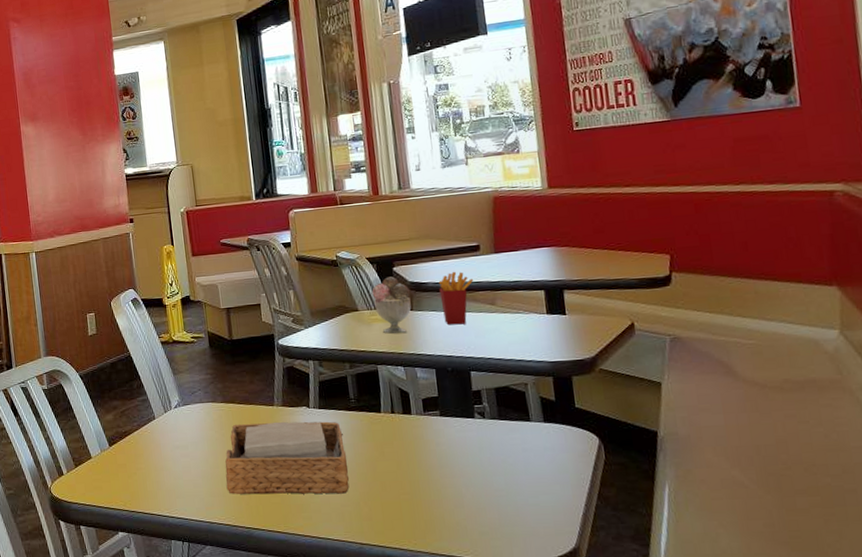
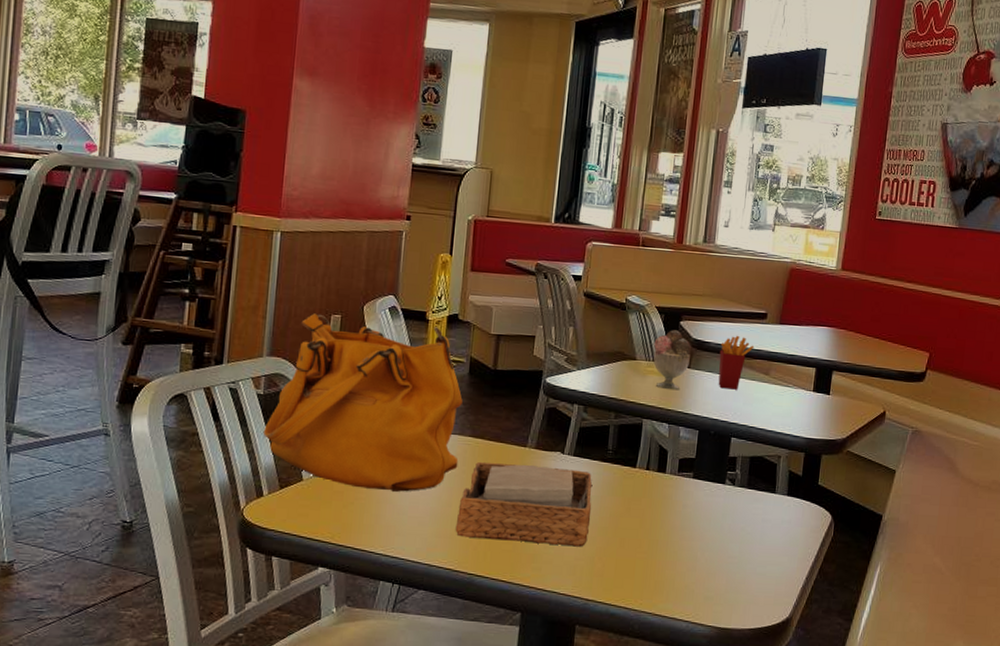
handbag: none [53,310,217,460] -> present [262,313,463,492]

